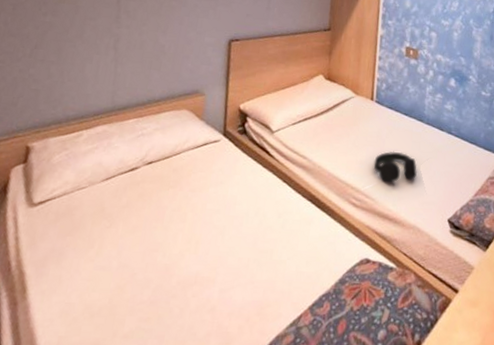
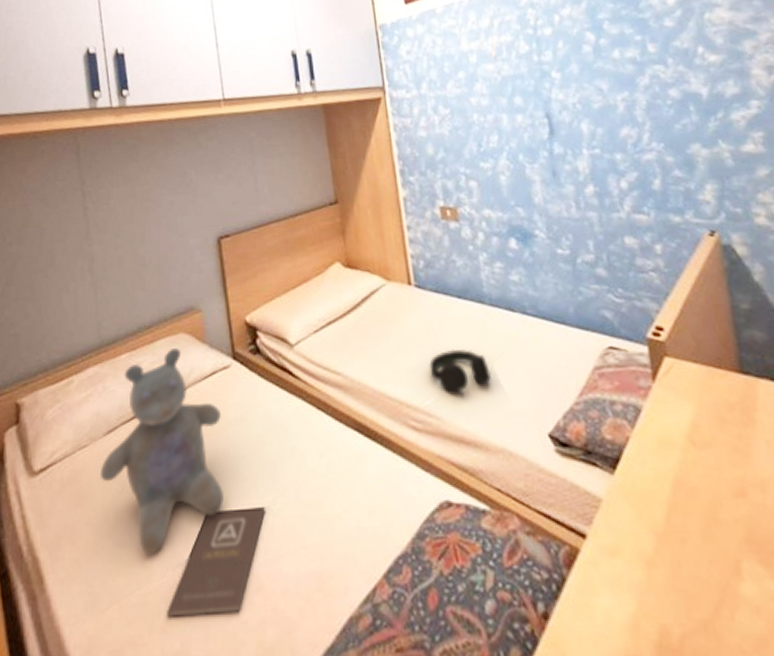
stuffed bear: none [92,120,206,278] -> present [99,348,224,555]
book: none [130,248,228,327] -> present [167,507,267,617]

